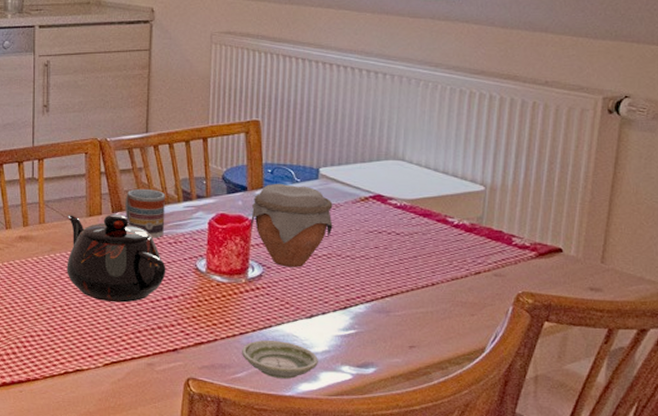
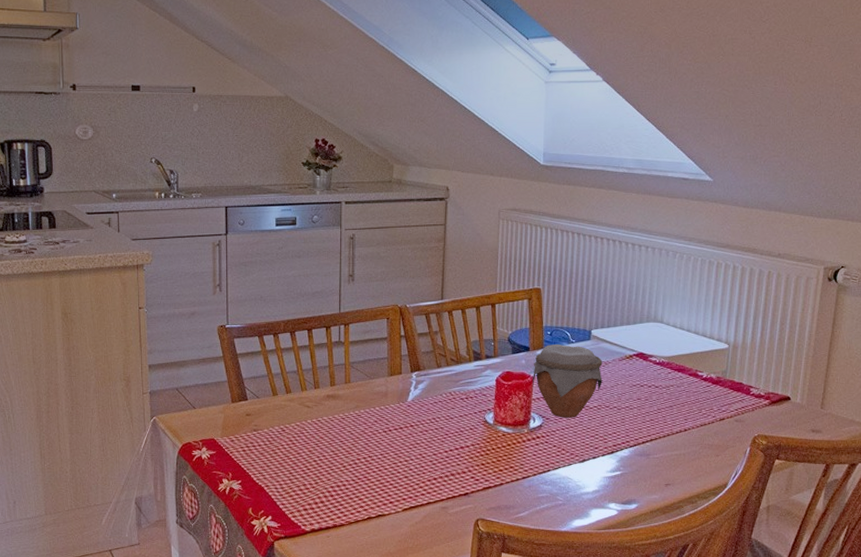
teapot: present [67,213,166,303] -> none [370,373,459,453]
cup: present [125,188,165,238] -> none [423,350,458,395]
saucer: present [242,340,318,380] -> none [524,483,589,517]

